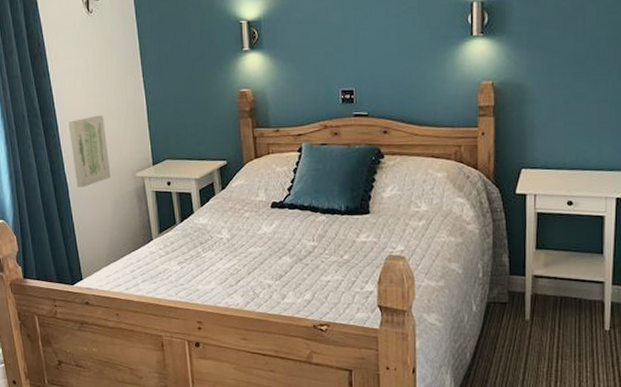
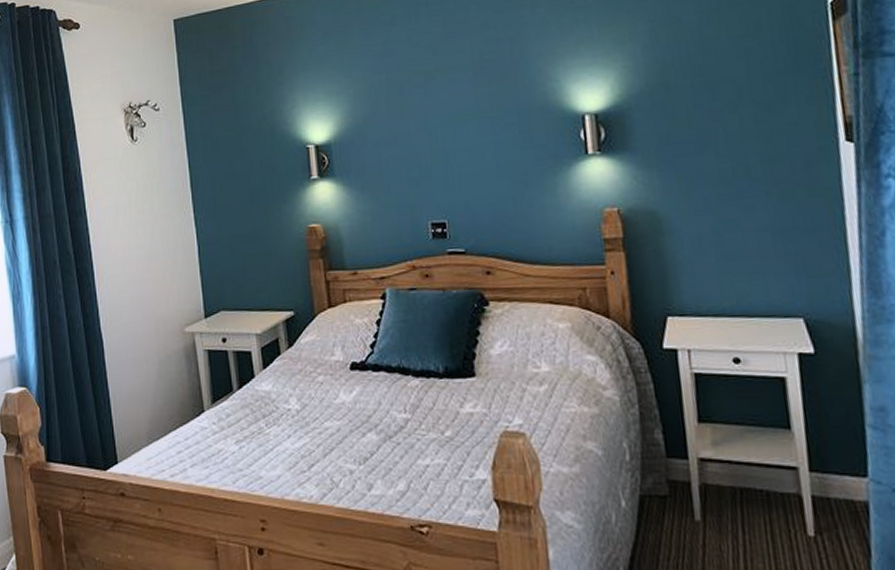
wall art: present [69,115,111,188] -> none [107,258,155,346]

